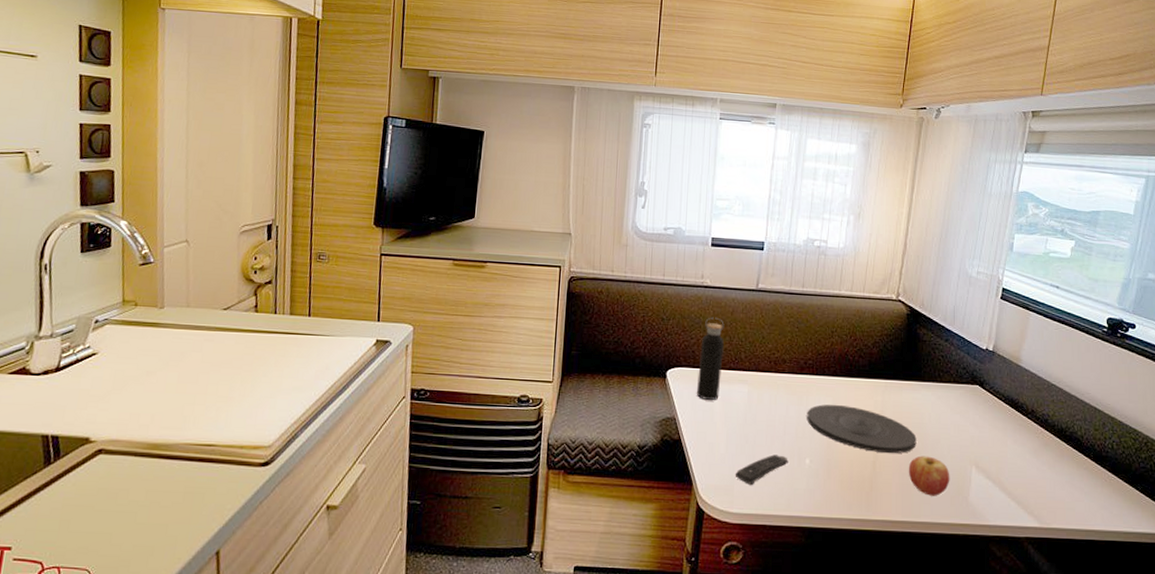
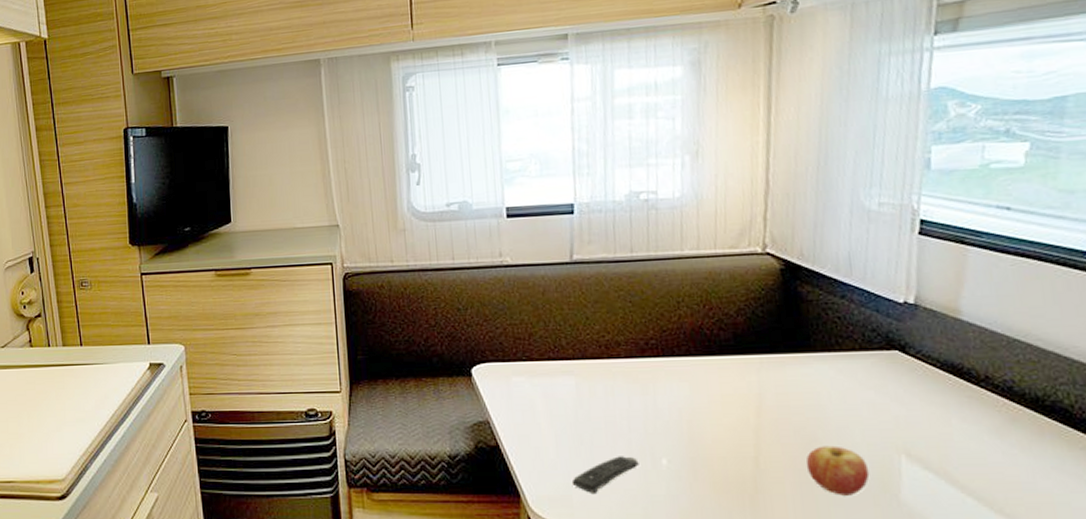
water bottle: present [696,317,725,400] -> none [509,300,540,398]
plate: present [807,404,917,454] -> none [656,390,814,446]

